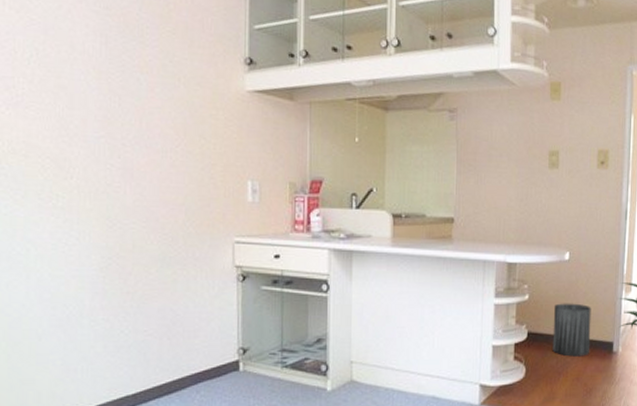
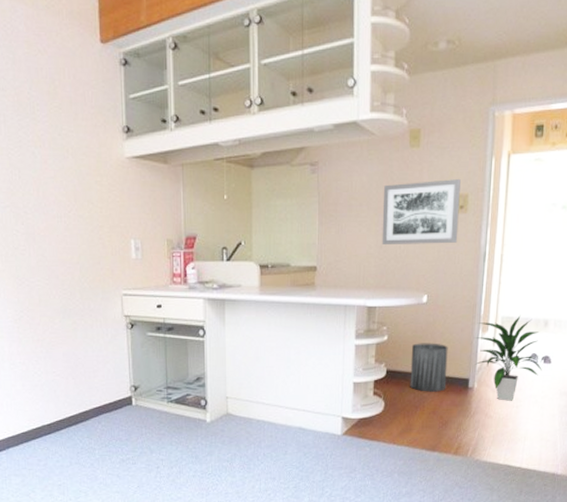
wall art: none [522,133,601,200] -> present [381,178,461,244]

